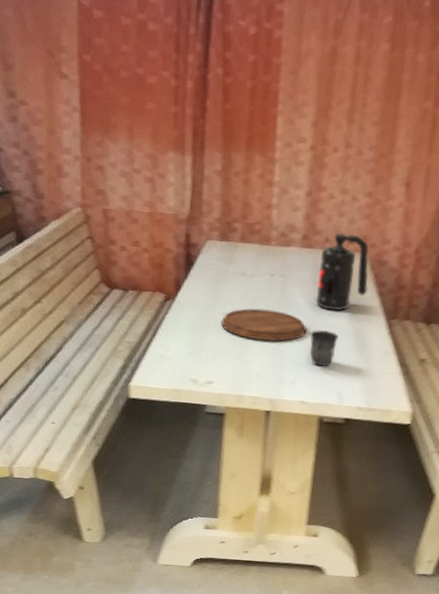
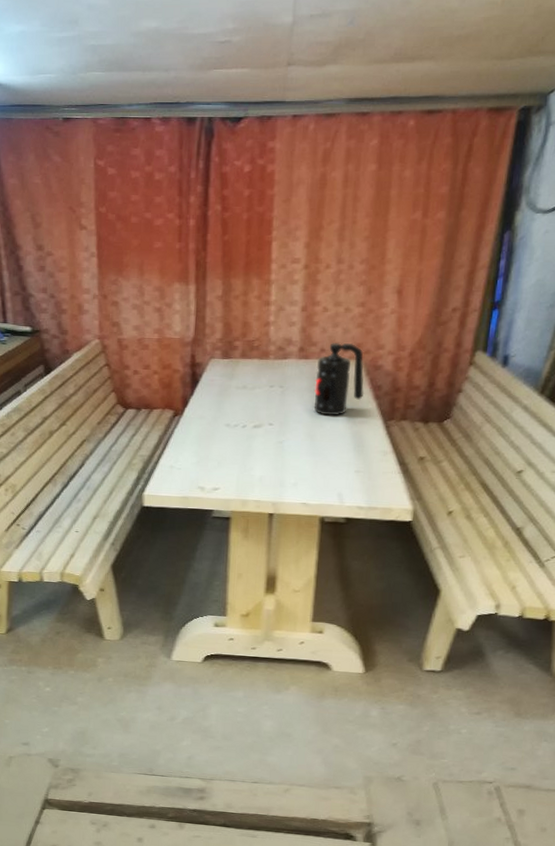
cutting board: present [221,308,307,342] -> none [225,418,306,449]
mug: present [309,329,339,367] -> none [309,434,337,470]

